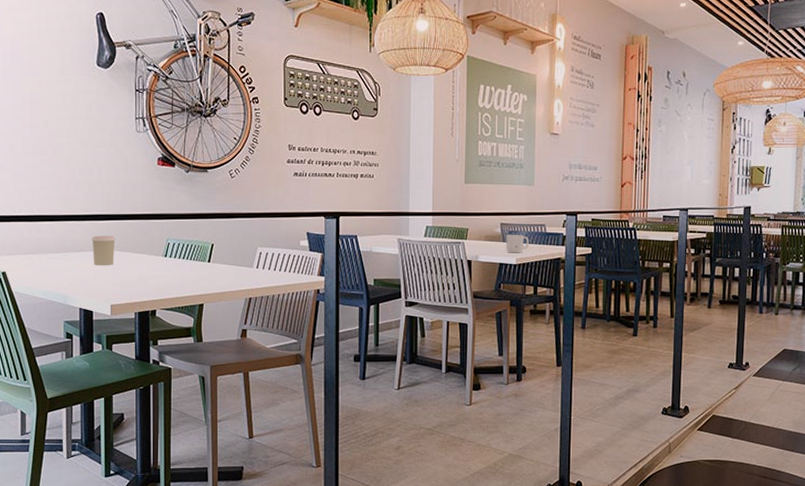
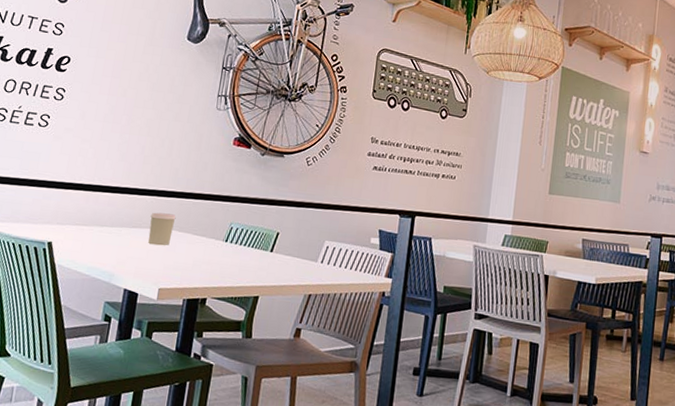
mug: present [506,235,529,253] -> none [586,252,611,273]

